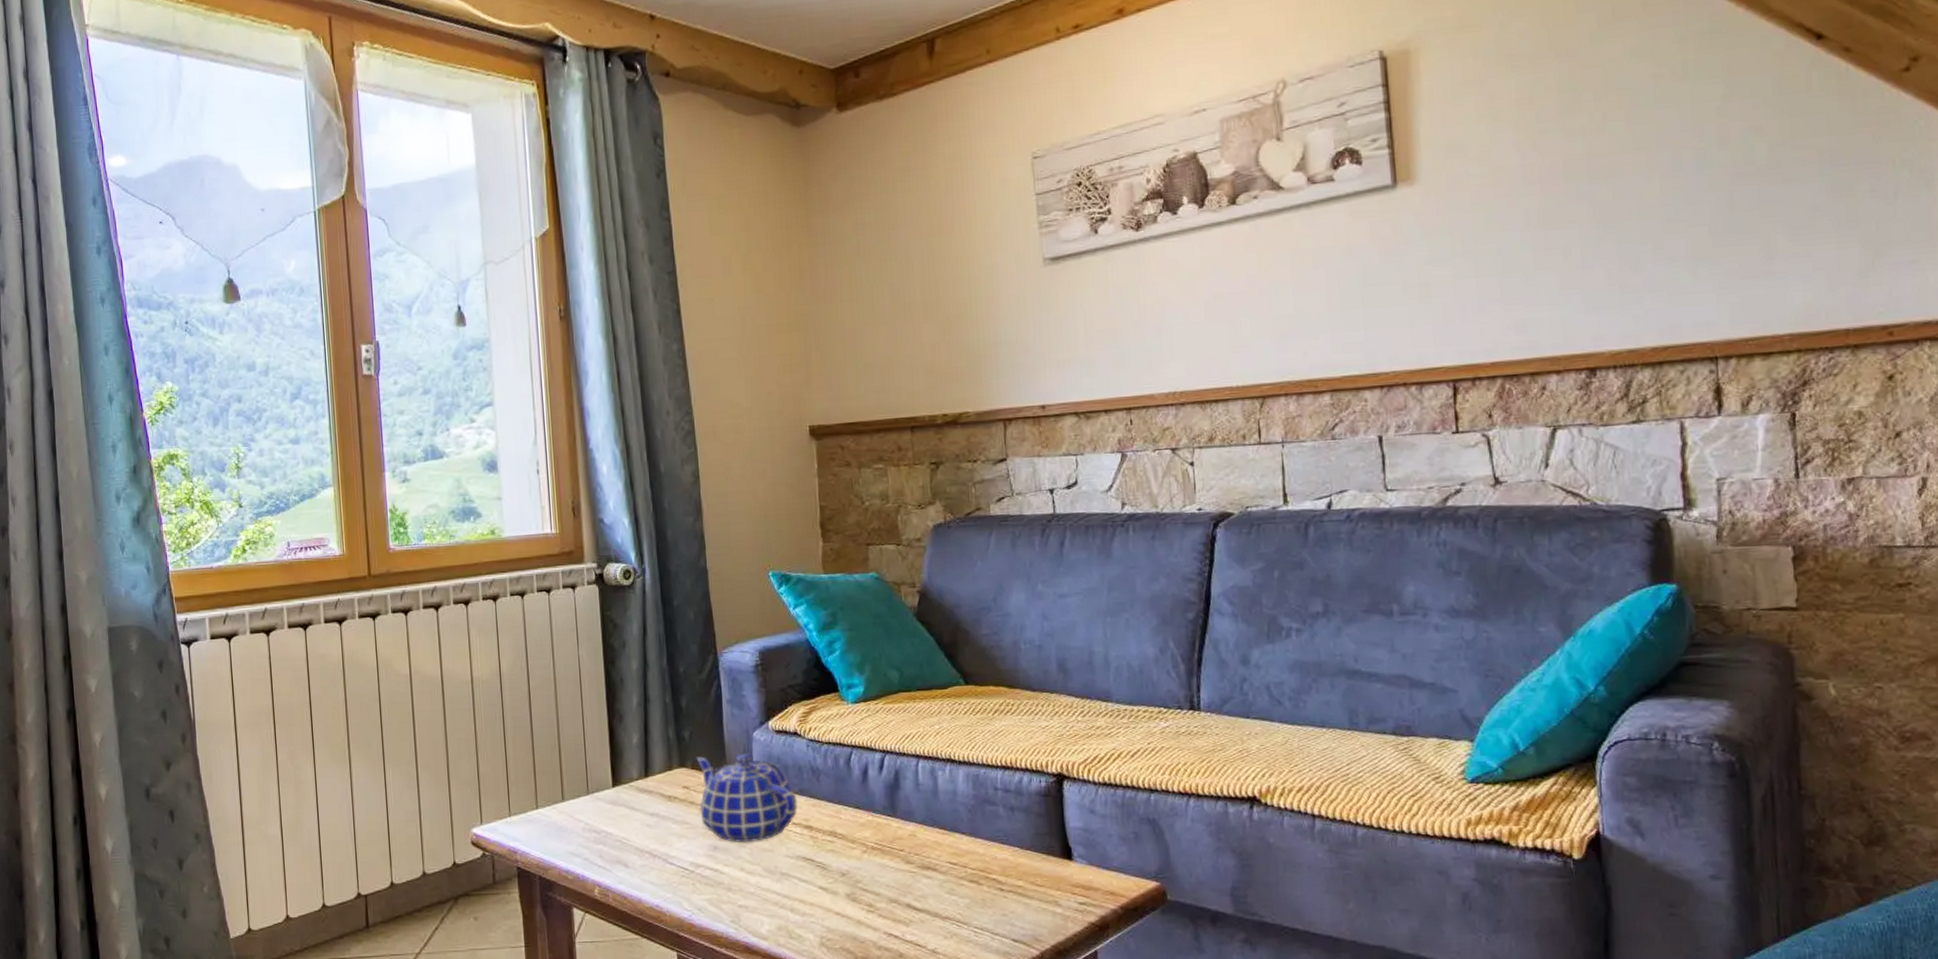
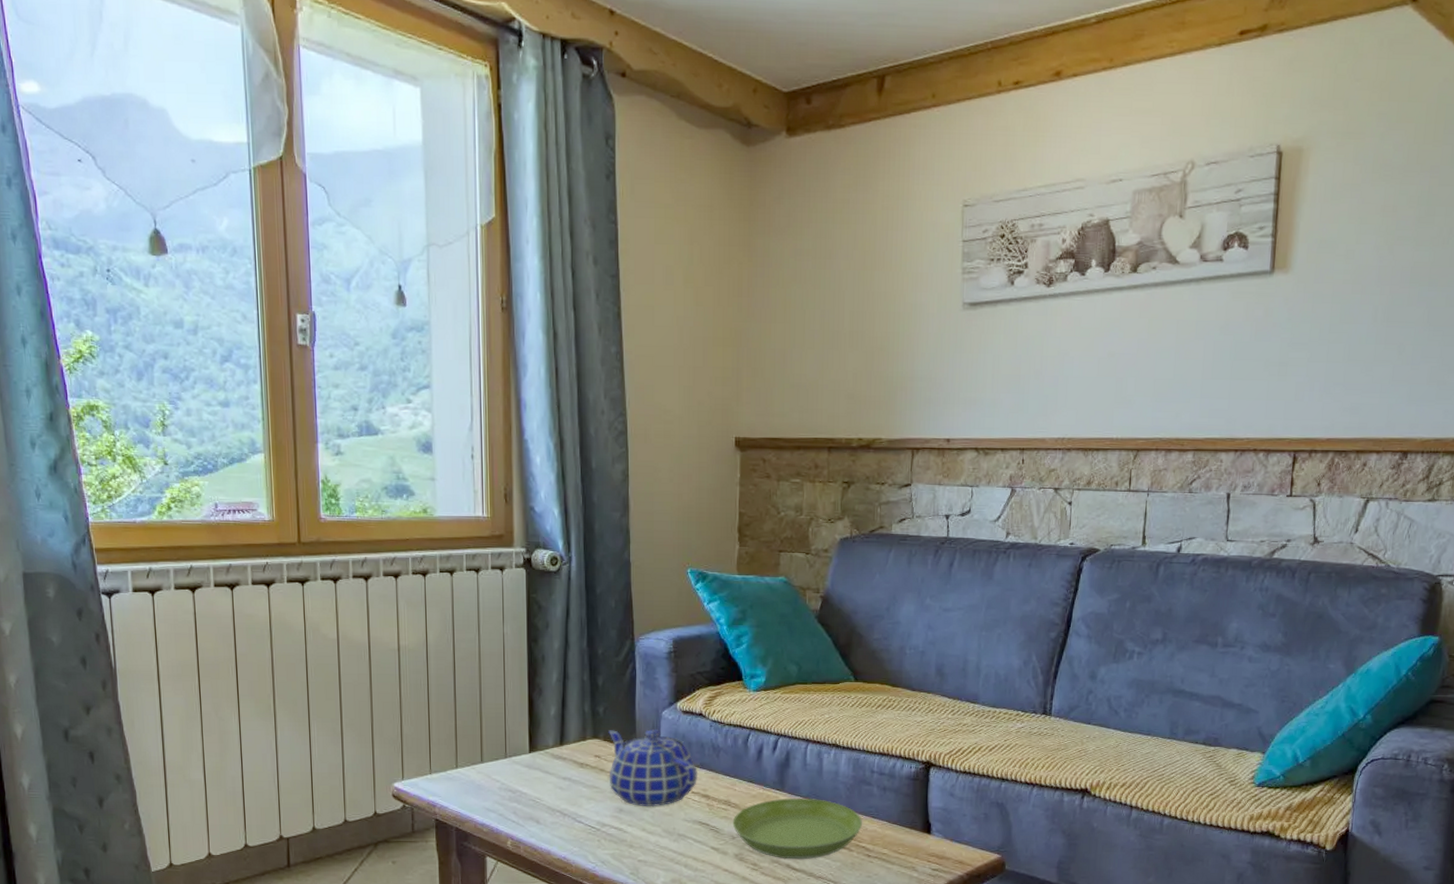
saucer: none [840,823,990,898] -> present [732,798,862,860]

